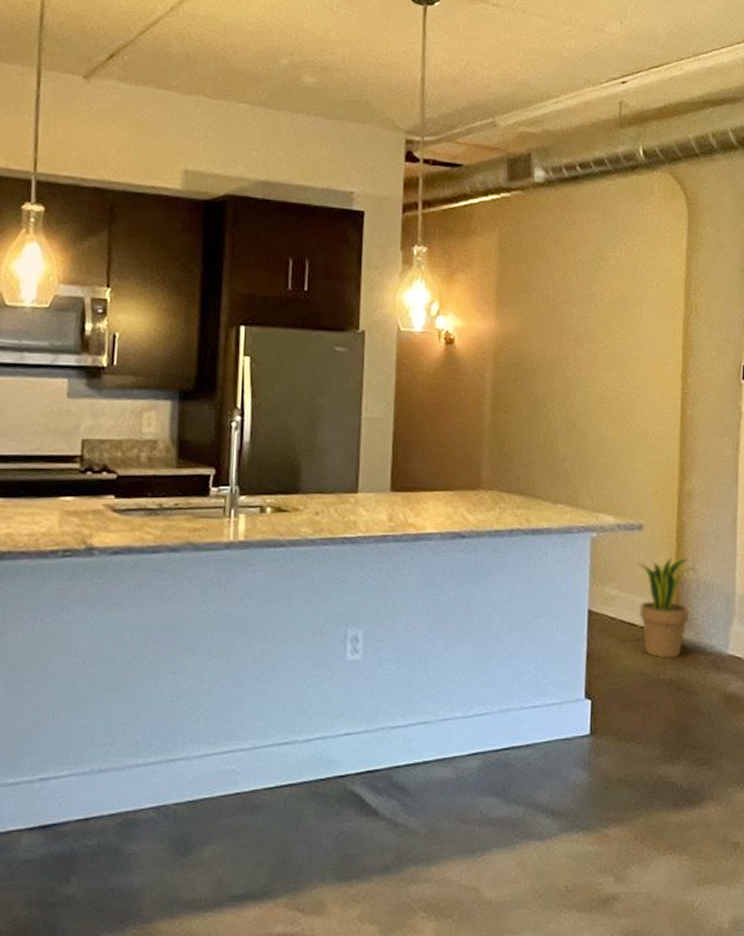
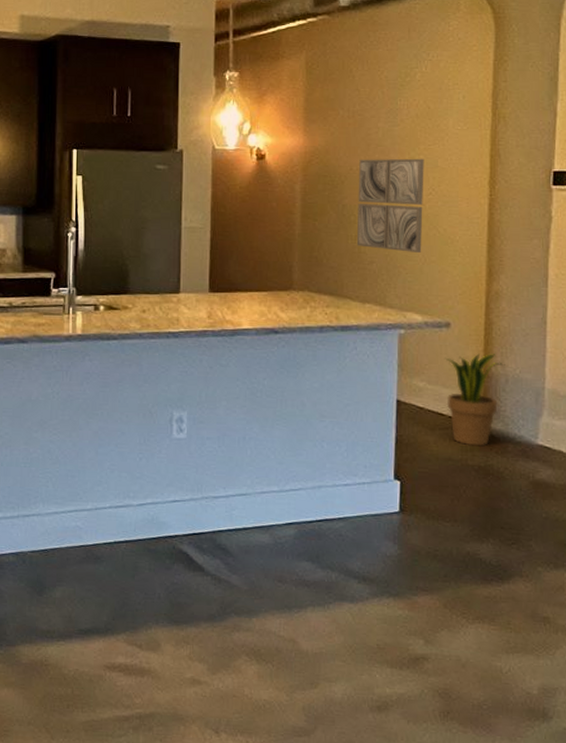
wall art: none [548,347,618,449] -> present [356,158,424,253]

